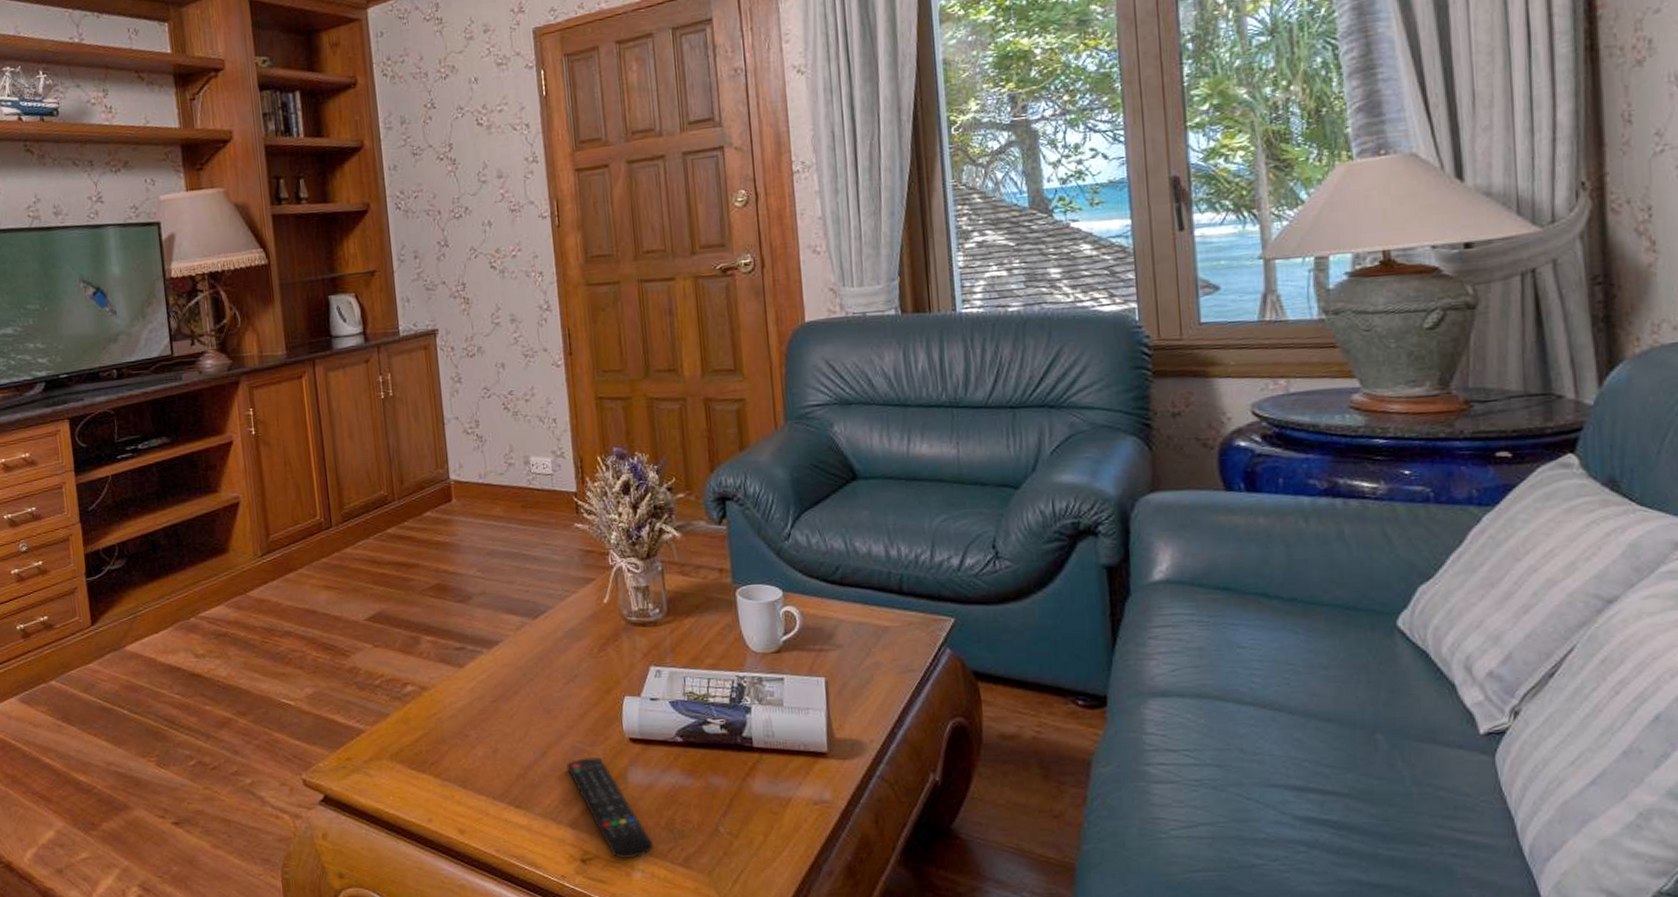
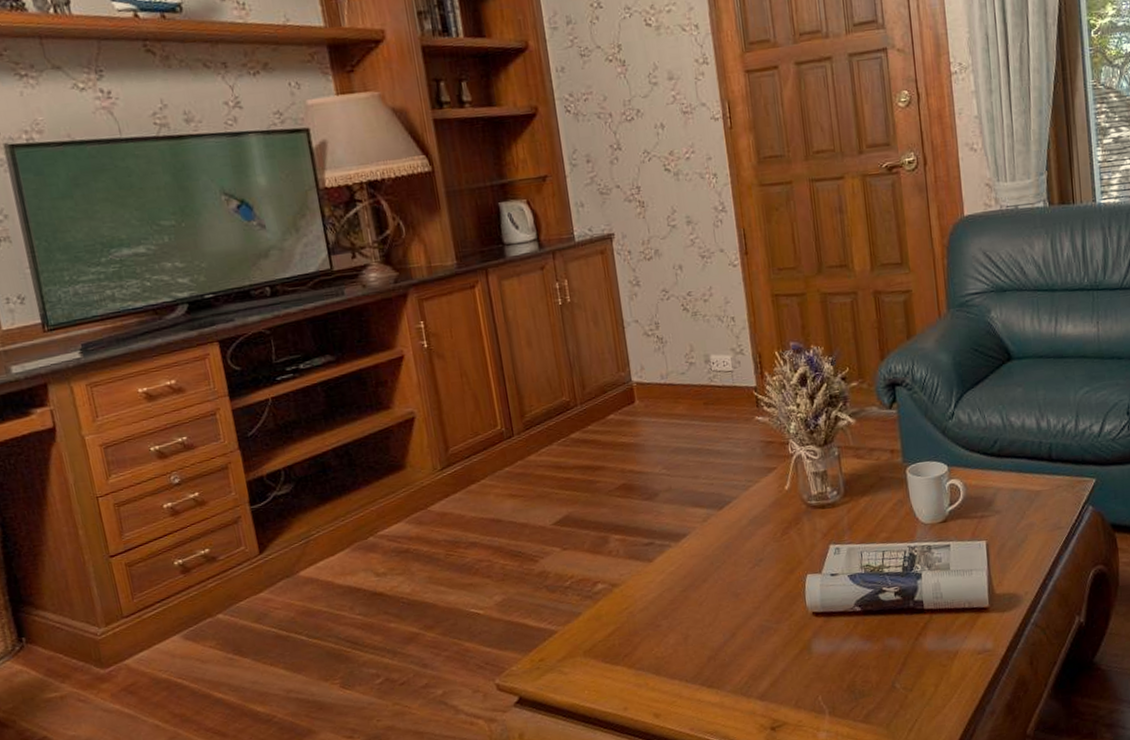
remote control: present [565,757,653,859] -> none [753,633,837,723]

